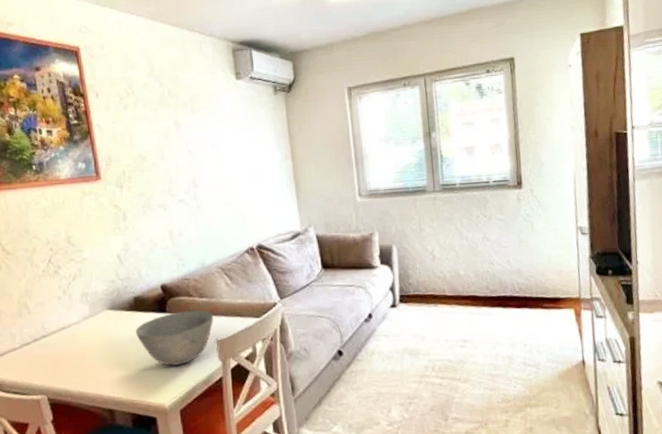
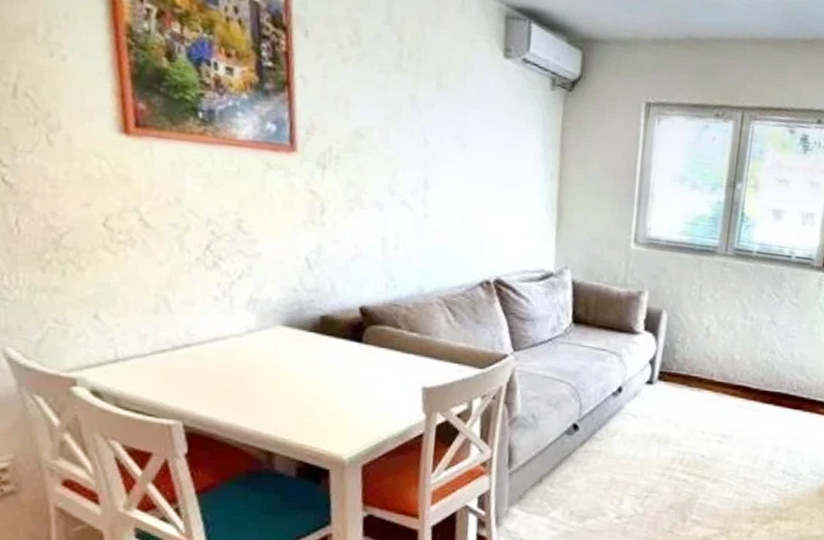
bowl: present [135,310,214,366] -> none [316,344,425,411]

